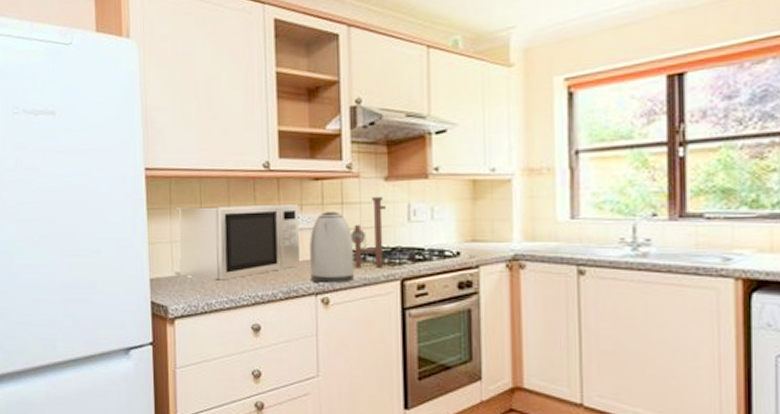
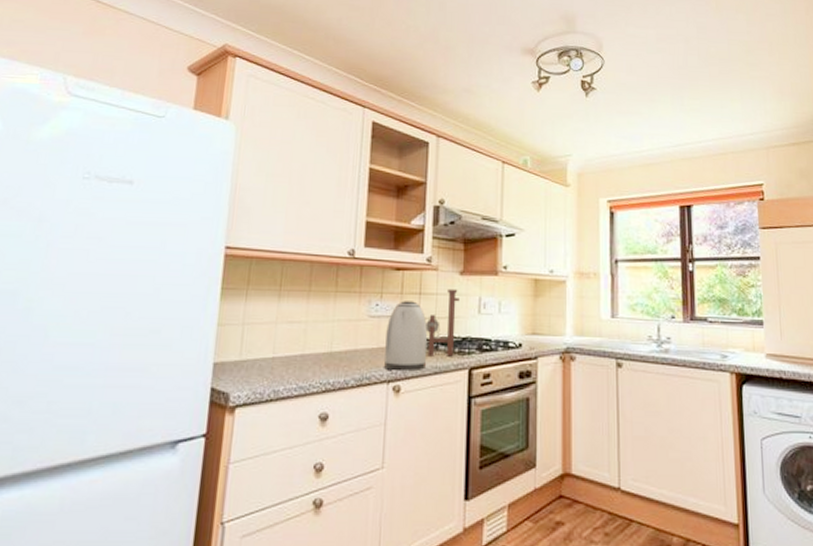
microwave: present [173,204,300,280] -> none [241,289,380,366]

